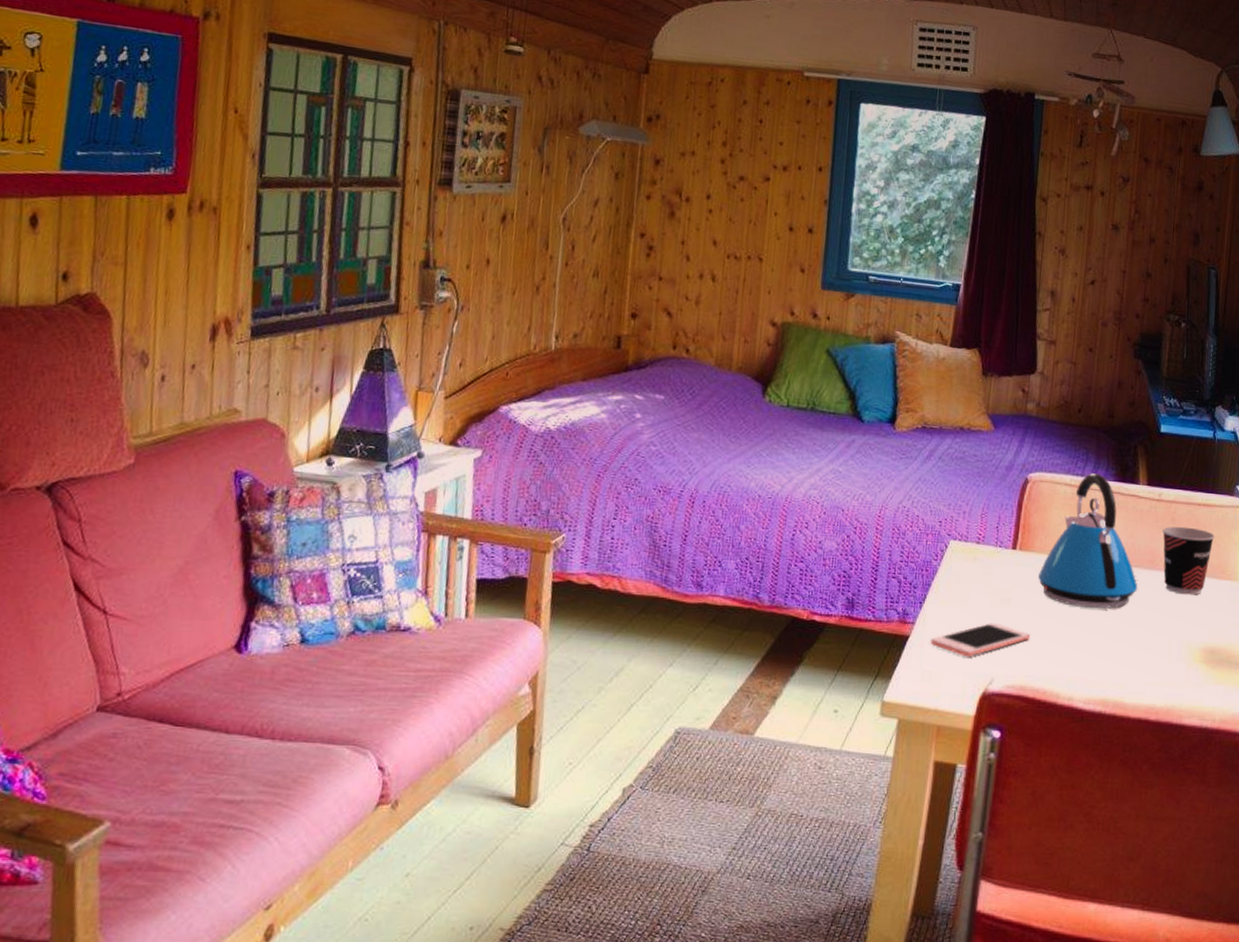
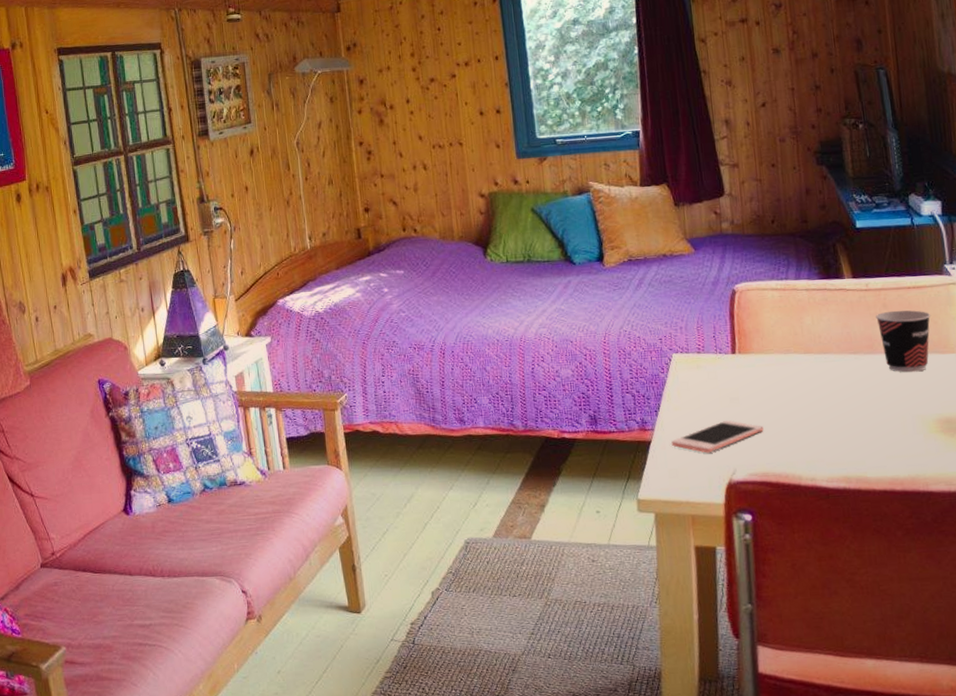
kettle: present [1038,473,1138,609] -> none [761,275,861,397]

